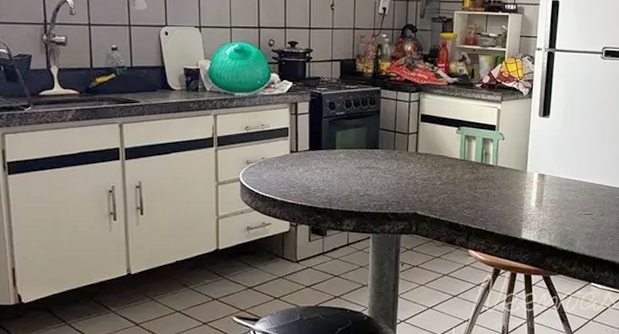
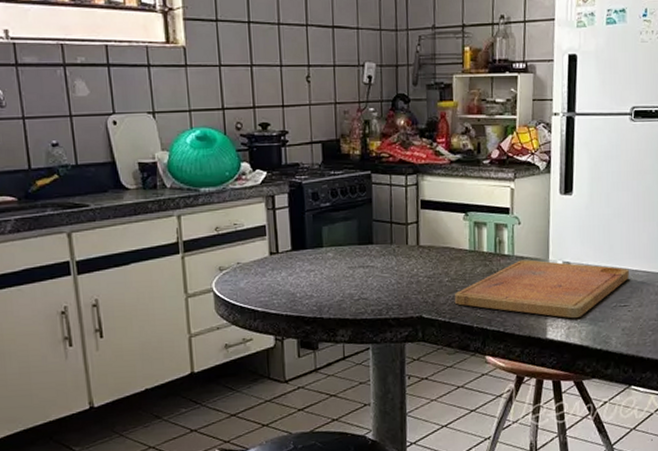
cutting board: none [444,170,594,223] -> present [454,260,629,319]

